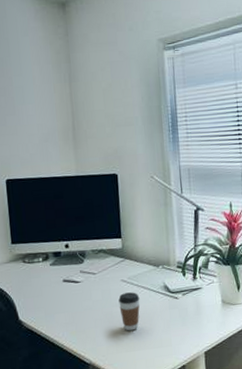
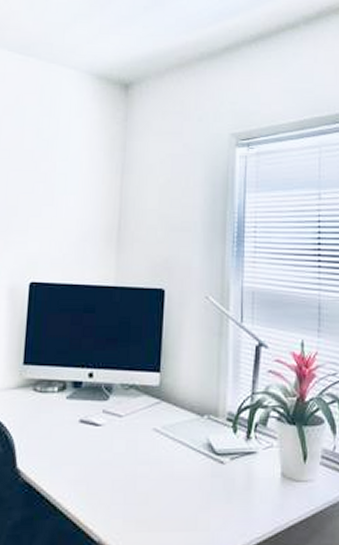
coffee cup: present [118,292,140,331] -> none [146,447,175,502]

